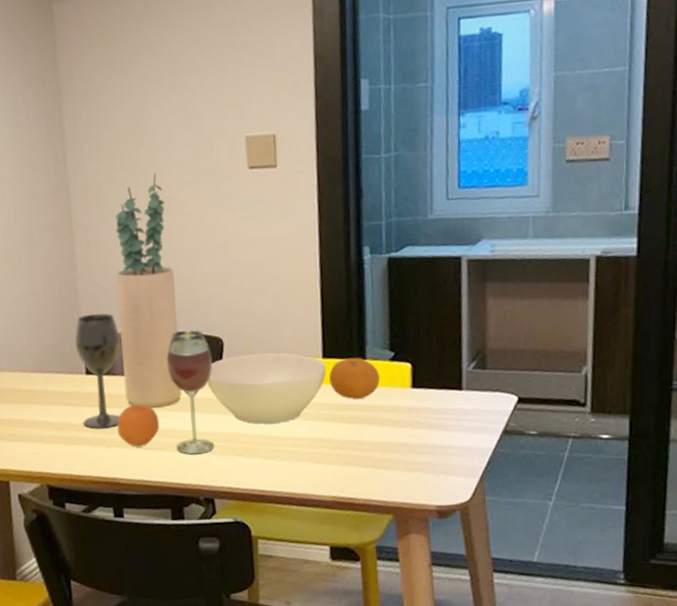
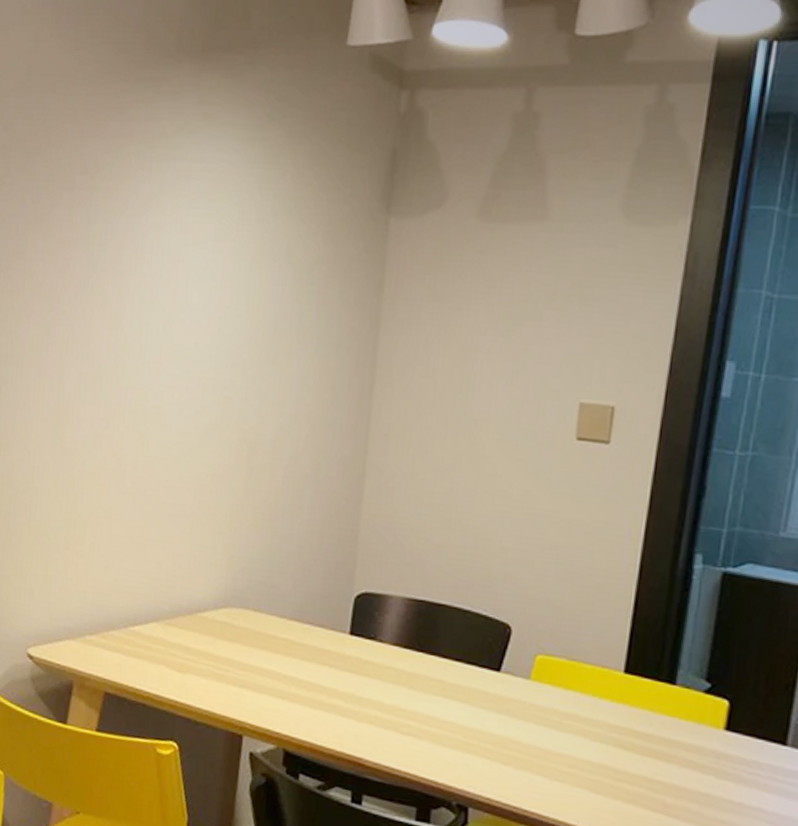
wine glass: present [74,313,120,429] -> none [336,568,396,700]
vase: present [115,173,182,408] -> none [389,425,474,689]
fruit: present [117,404,160,447] -> none [372,679,422,729]
wineglass: present [166,330,214,455] -> none [436,607,496,752]
bowl: present [207,352,326,424] -> none [484,648,627,738]
fruit: present [329,357,381,399] -> none [627,679,690,730]

